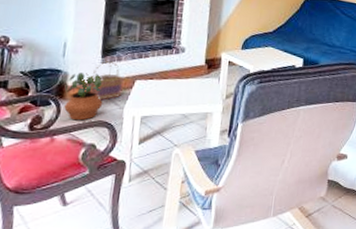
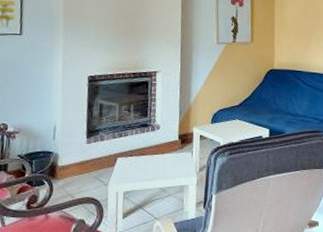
potted plant: present [64,72,103,121] -> none [56,153,90,198]
basket: present [80,58,124,101] -> none [69,139,107,178]

